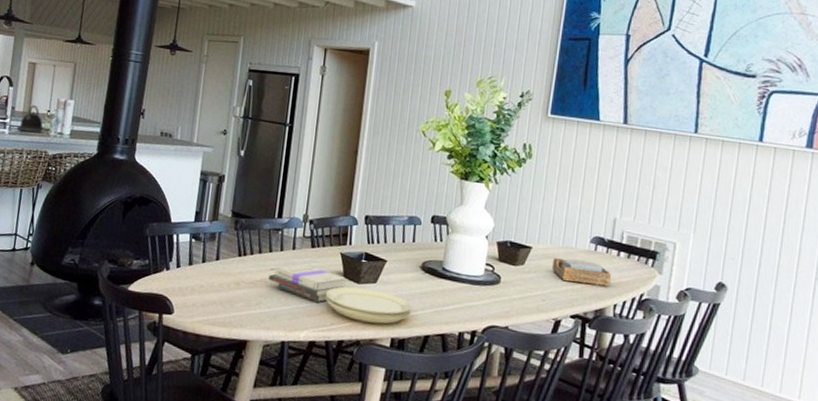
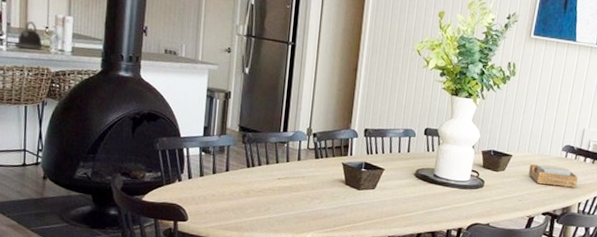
books: present [268,263,347,303] -> none [275,173,348,208]
plate: present [325,286,412,325] -> none [328,193,406,225]

